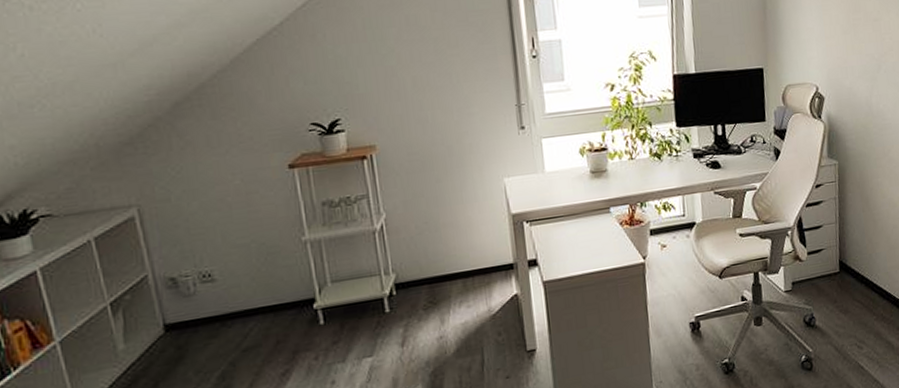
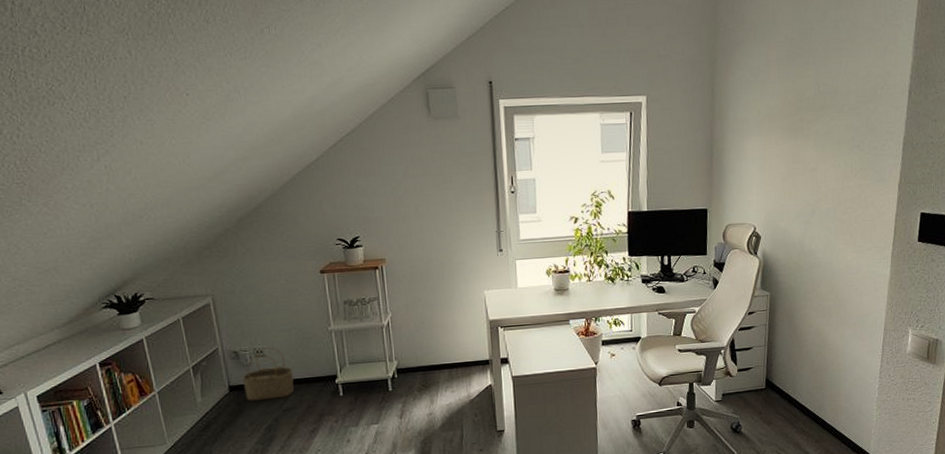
wicker basket: none [182,268,257,343] -> present [242,347,294,401]

